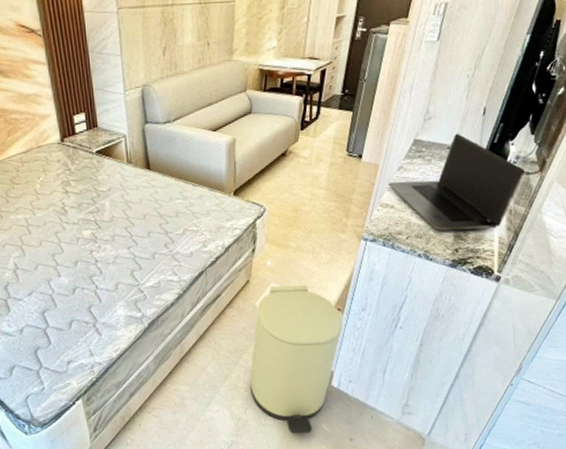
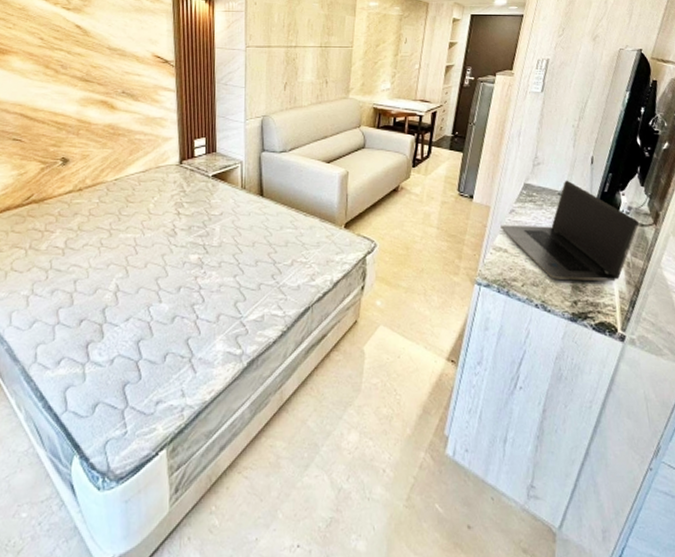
pedal bin: present [250,284,343,435] -> none [354,329,457,515]

